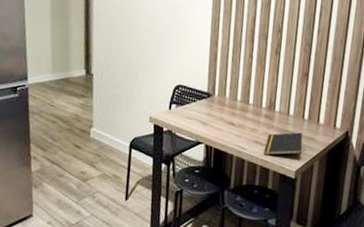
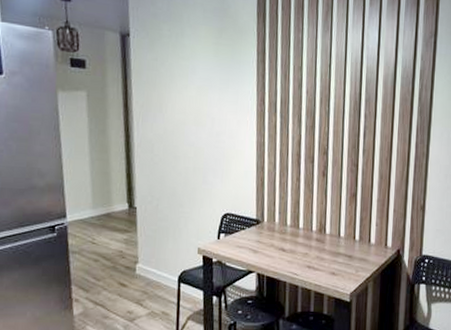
notepad: present [263,132,303,156] -> none [317,254,356,280]

